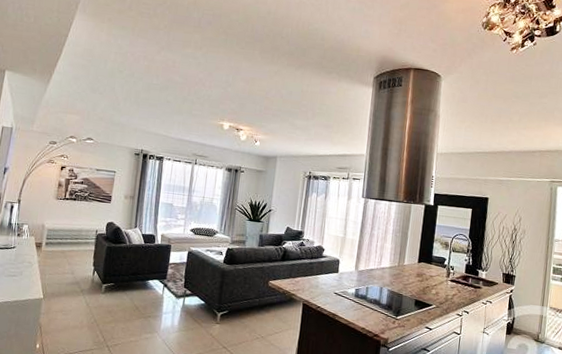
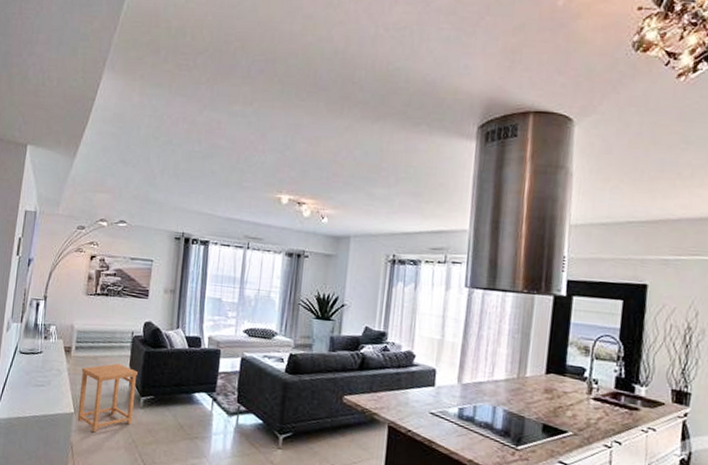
side table: none [46,256,100,315] -> present [77,363,138,433]

